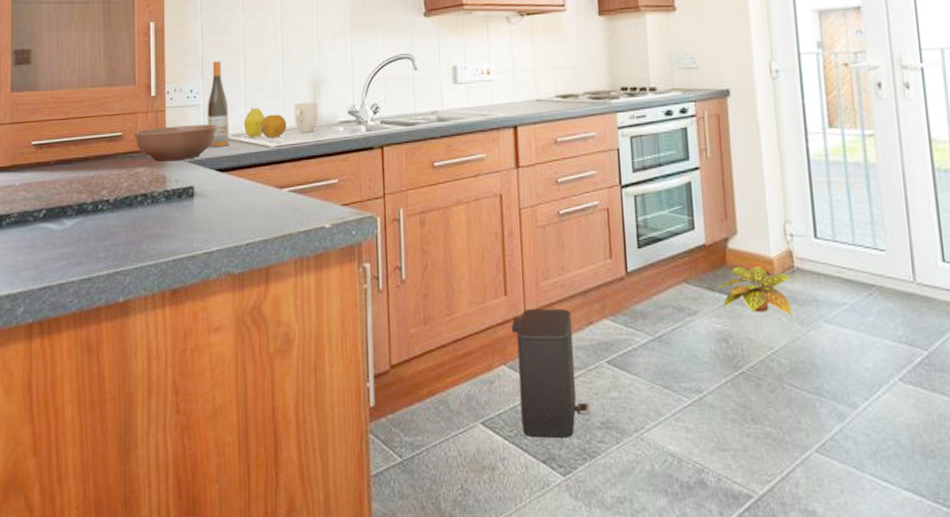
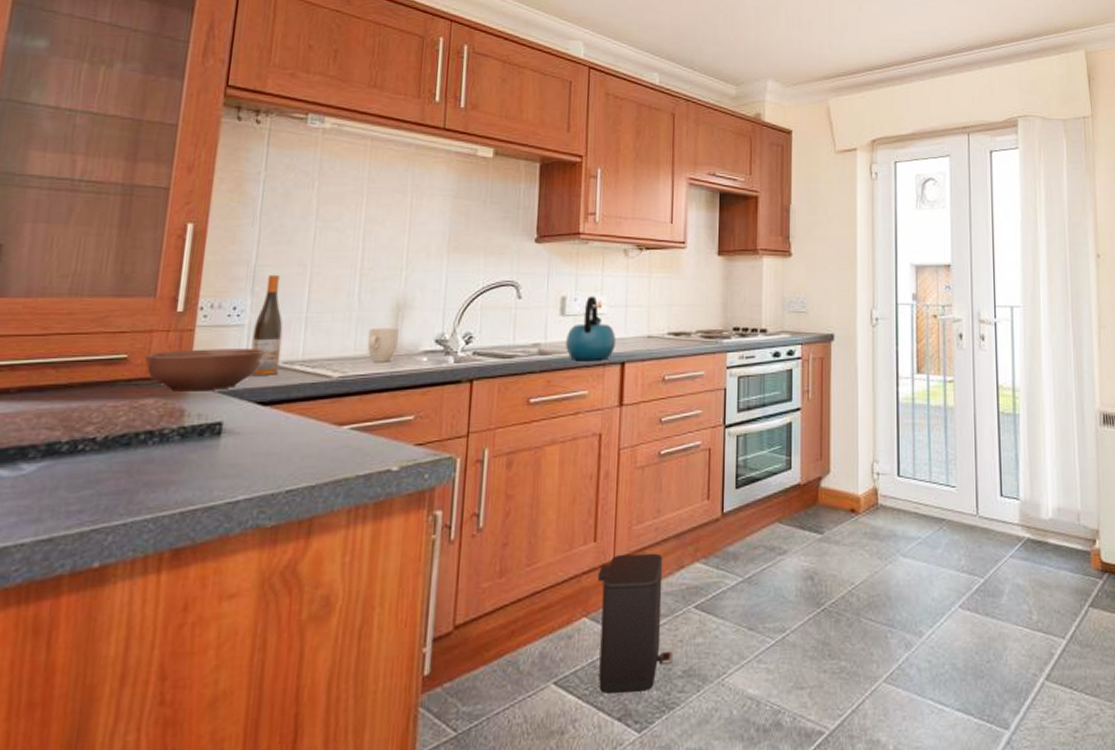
fruit: present [243,107,265,138] -> none [300,330,331,366]
fruit: present [261,114,287,138] -> none [322,339,357,367]
kettle: none [461,63,508,126] -> present [566,296,617,361]
plant: present [716,266,792,316] -> none [807,504,875,551]

